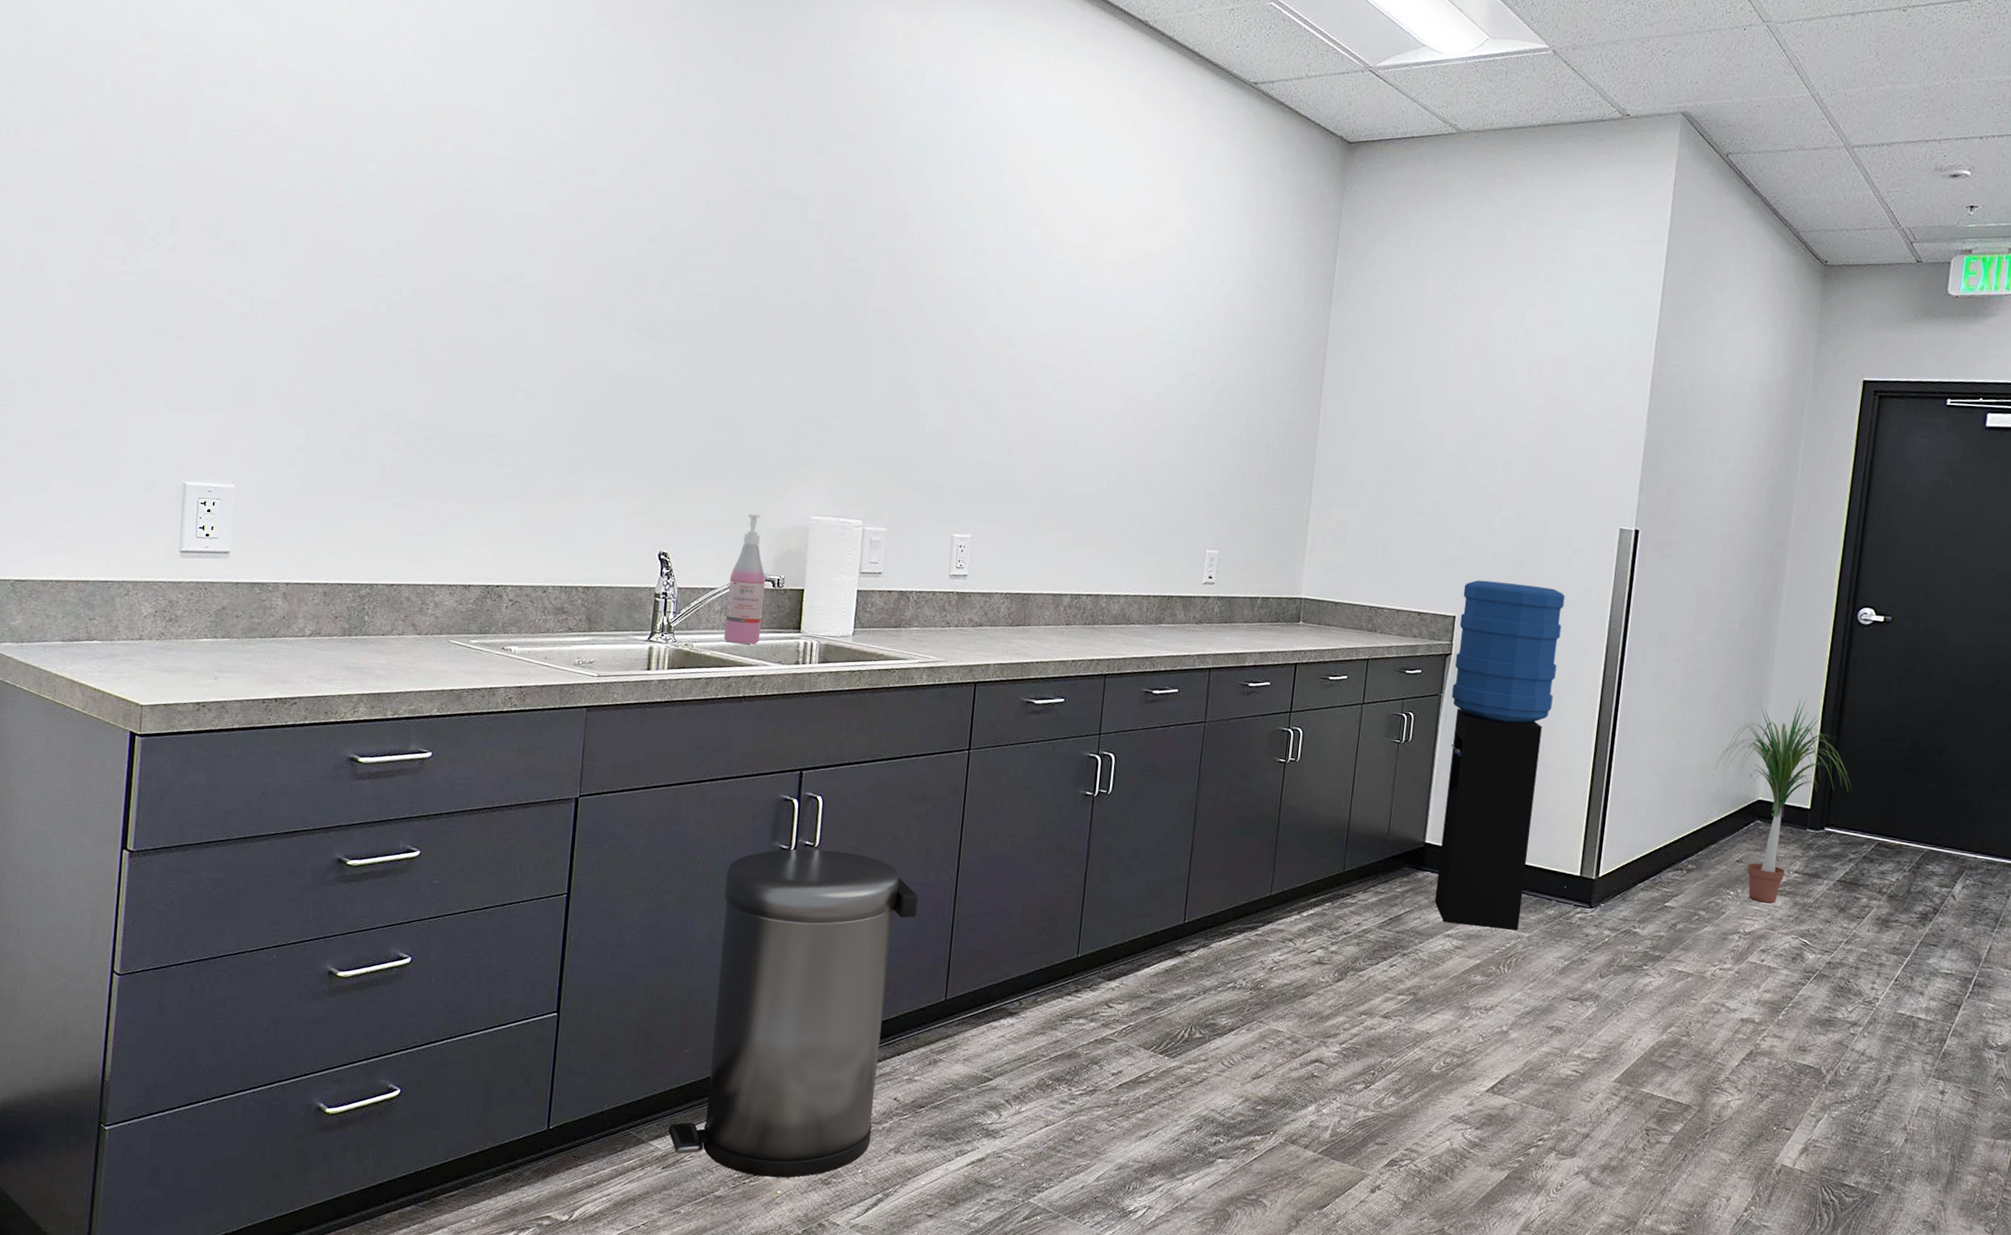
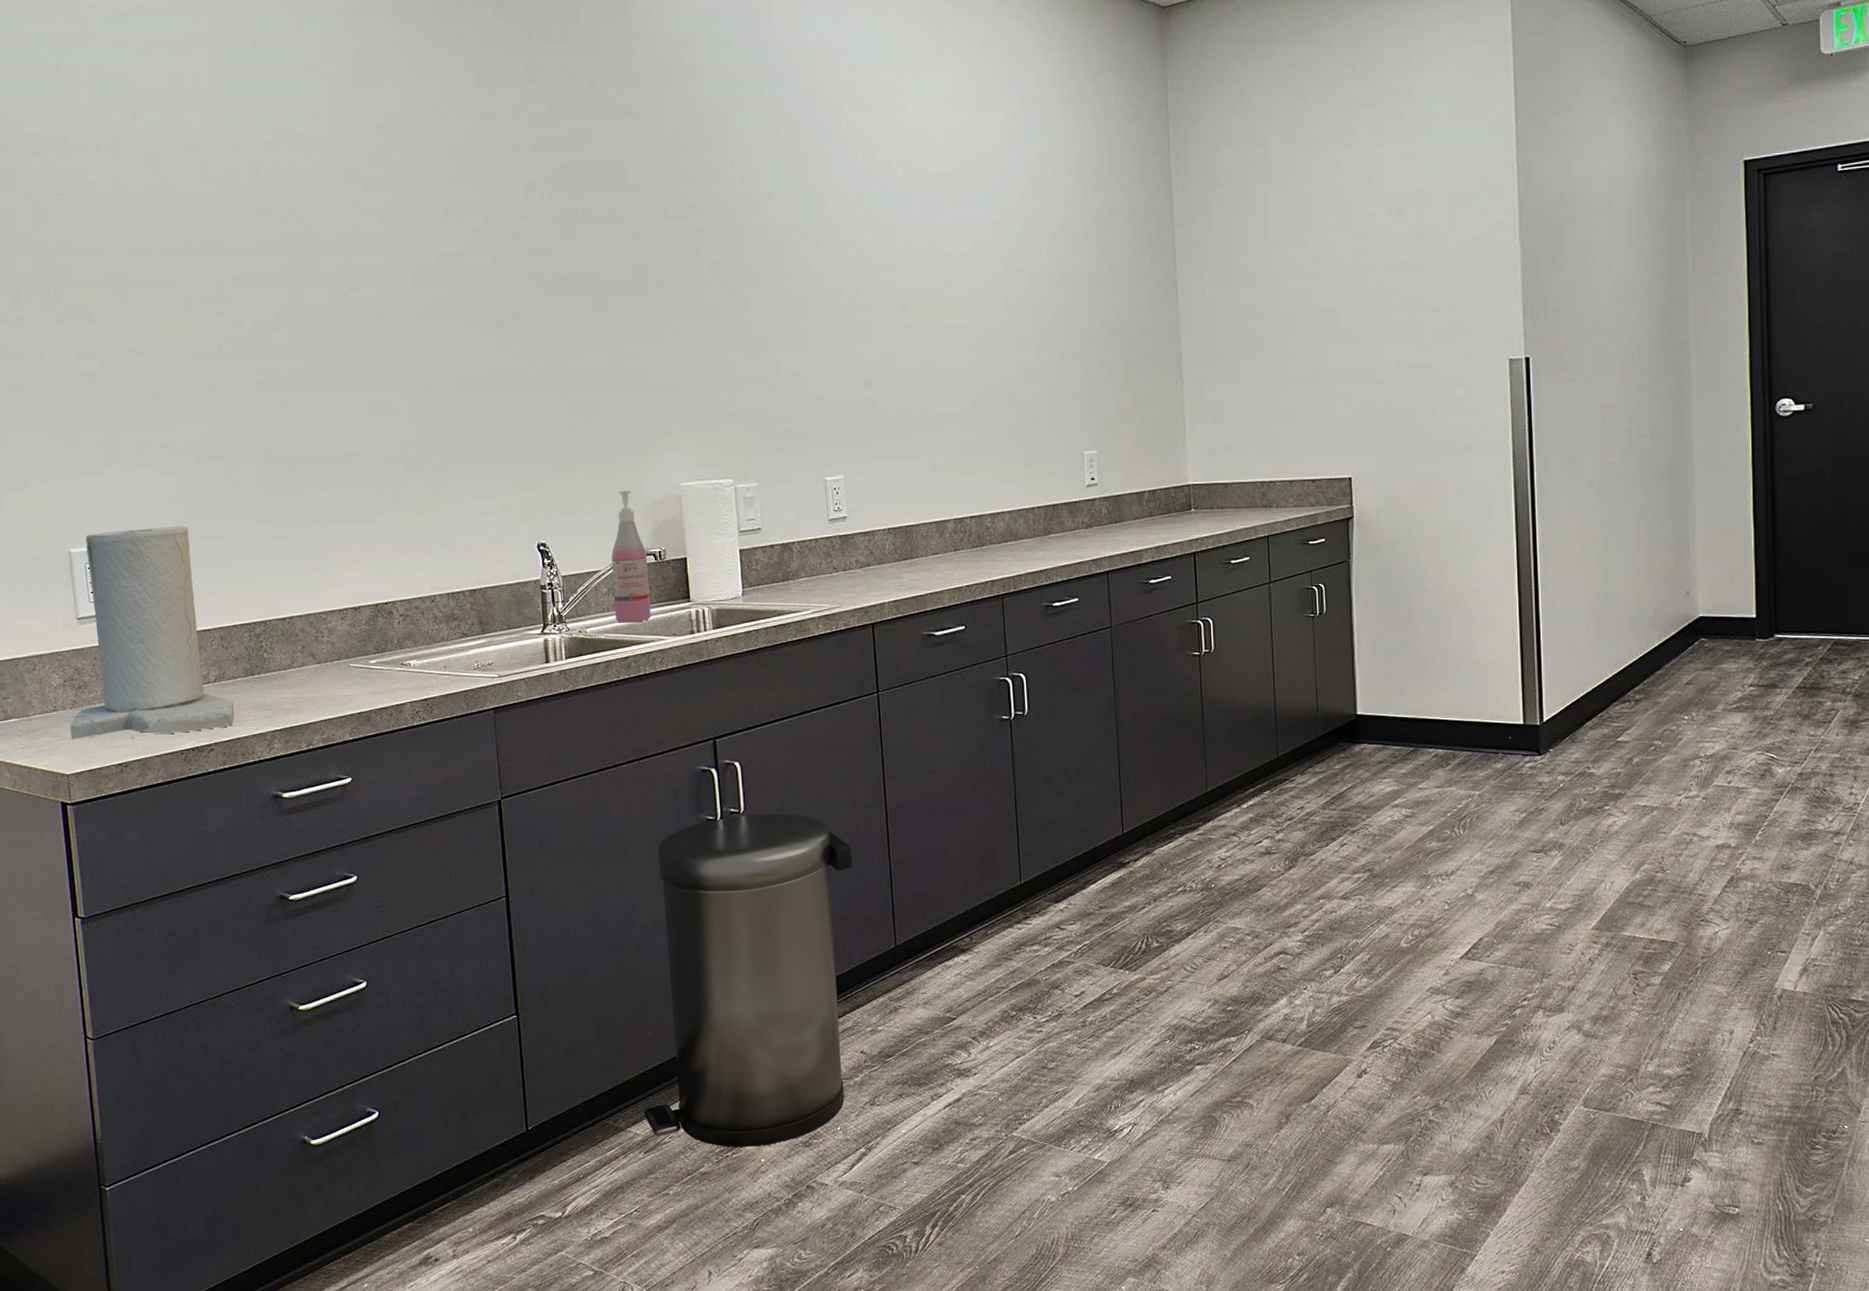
paper towel: none [152,469,326,683] -> present [69,526,235,739]
water cooler: present [1434,580,1565,931] -> none [1355,432,1468,792]
potted plant: present [1714,698,1851,904] -> none [1647,503,1796,722]

